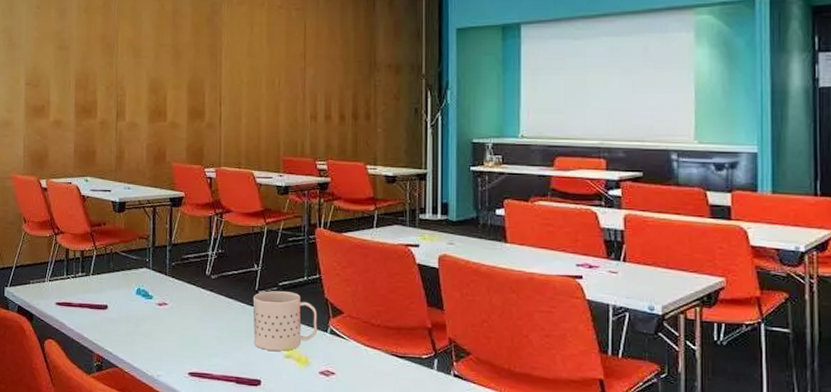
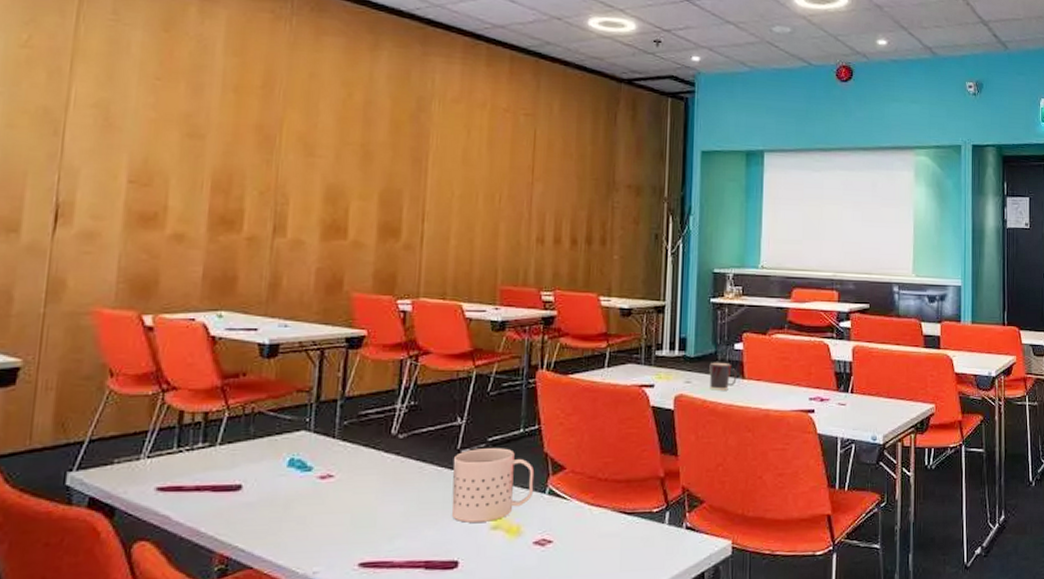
mug: none [471,226,499,253] -> present [709,362,737,391]

